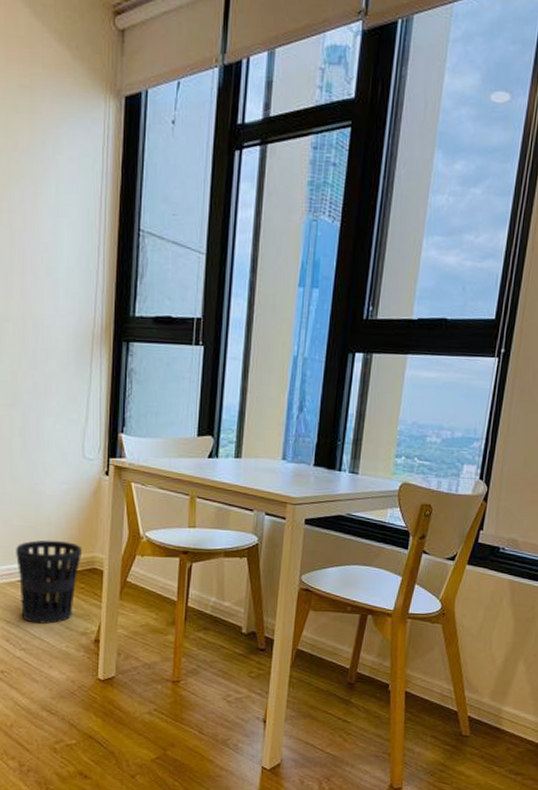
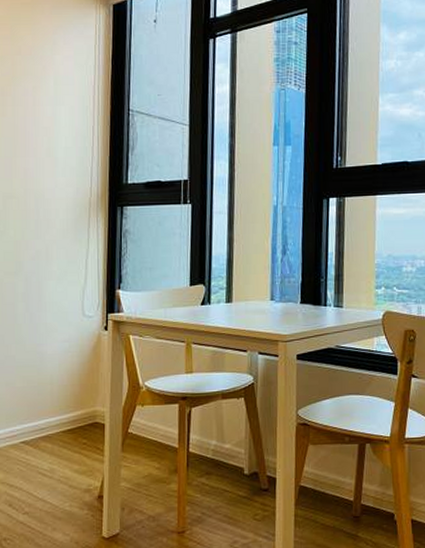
wastebasket: present [16,540,83,624] -> none [19,398,84,485]

